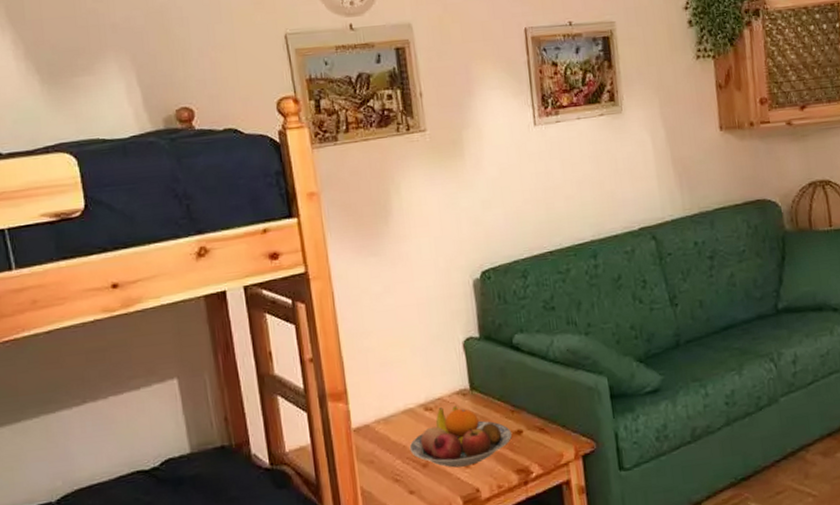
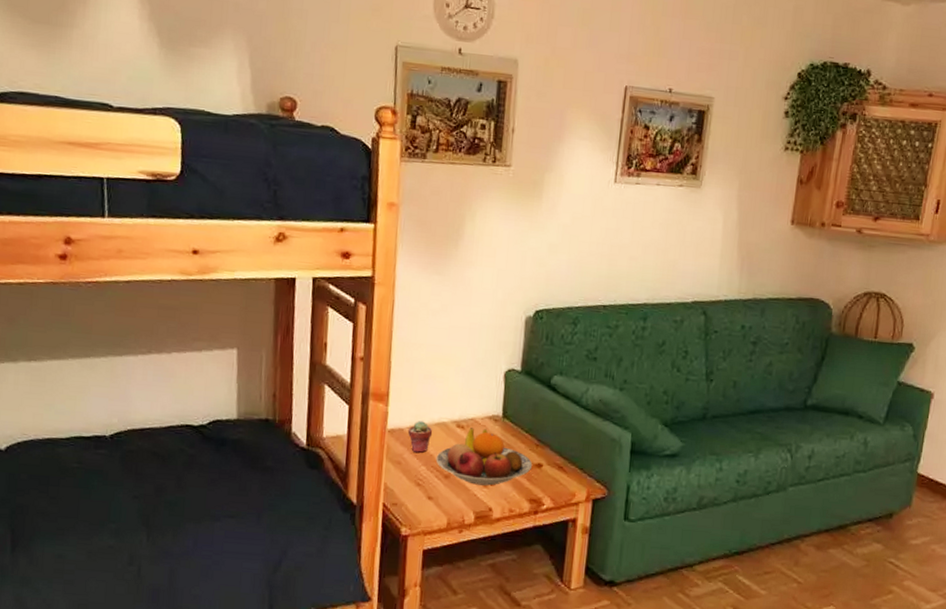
potted succulent: none [374,412,401,447] -> present [407,421,433,453]

